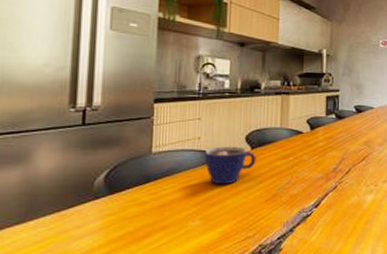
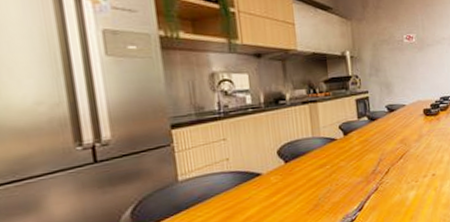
cup: present [205,146,257,185] -> none [236,162,292,204]

